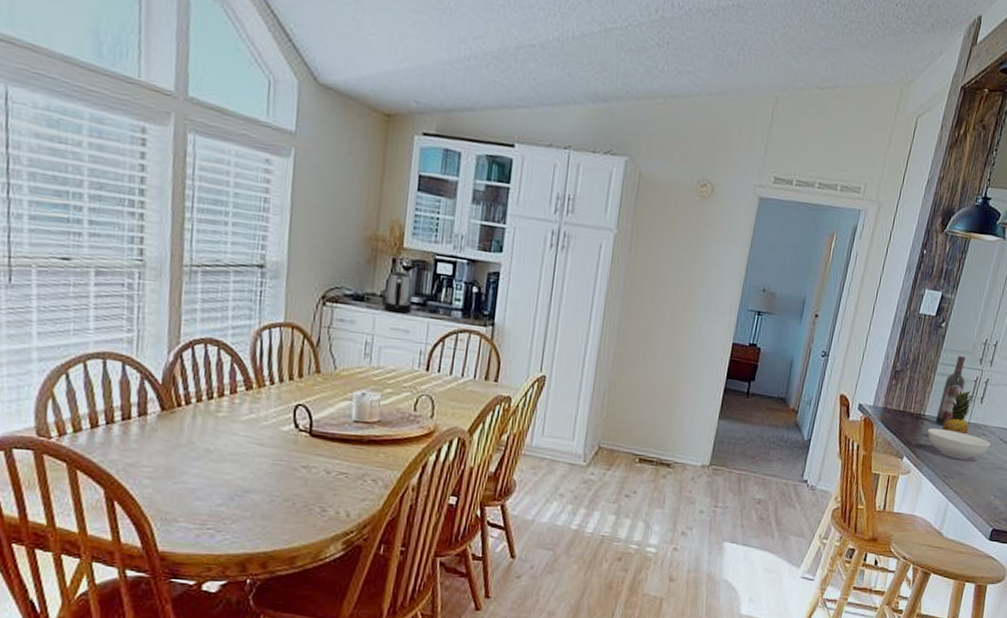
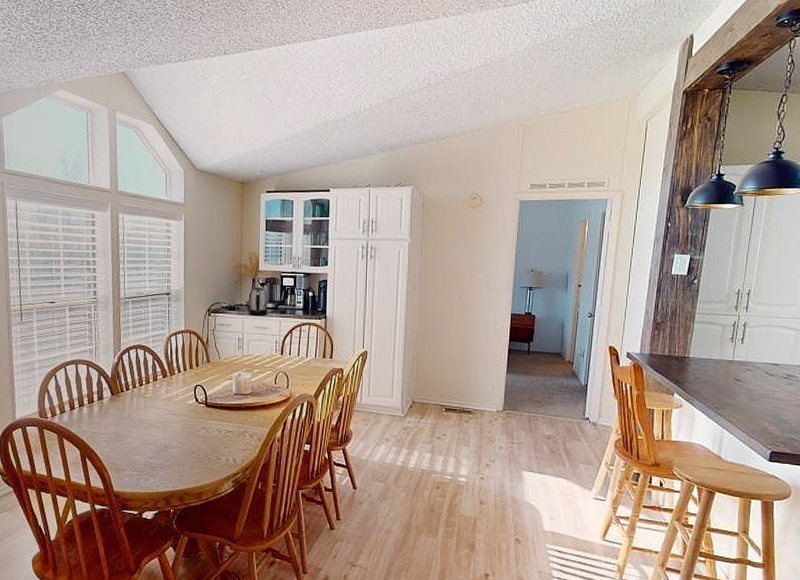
bowl: present [927,428,991,460] -> none [693,367,757,392]
wine bottle: present [935,356,966,426] -> none [700,306,724,365]
fruit: present [942,389,974,435] -> none [708,333,735,371]

